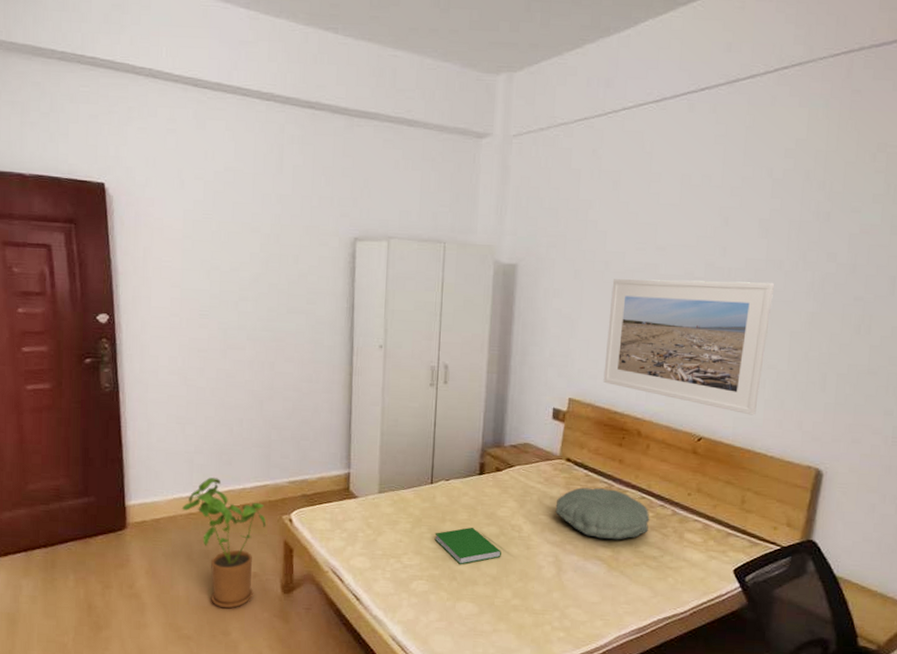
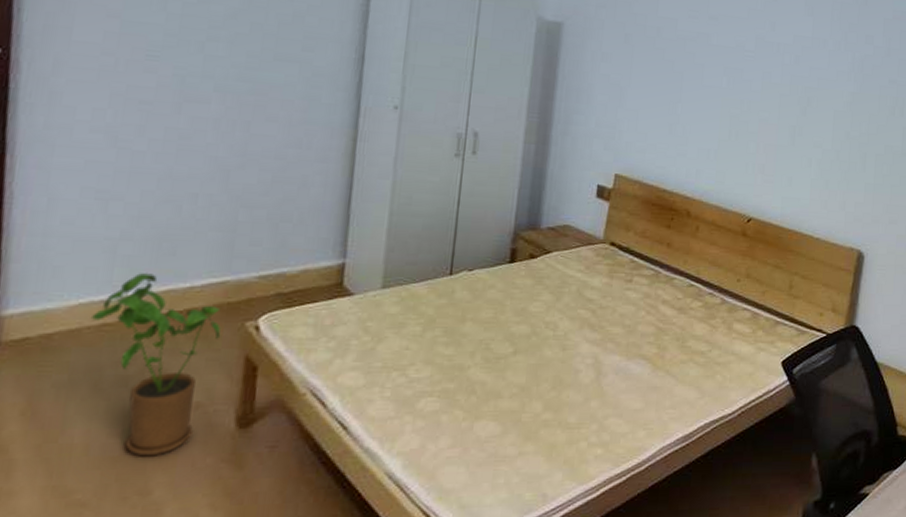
hardcover book: present [434,527,501,565] -> none [450,328,532,375]
pillow: present [555,487,650,540] -> none [596,275,699,335]
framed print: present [603,279,775,416] -> none [652,46,820,195]

